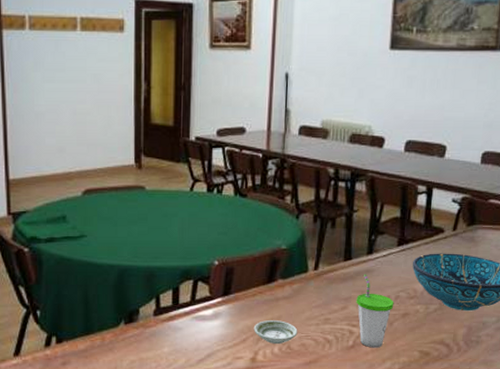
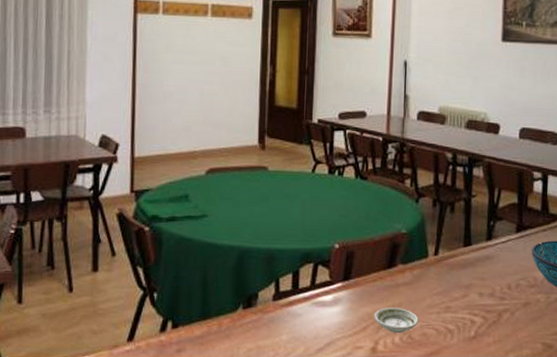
cup: present [356,274,394,348] -> none [477,260,515,339]

